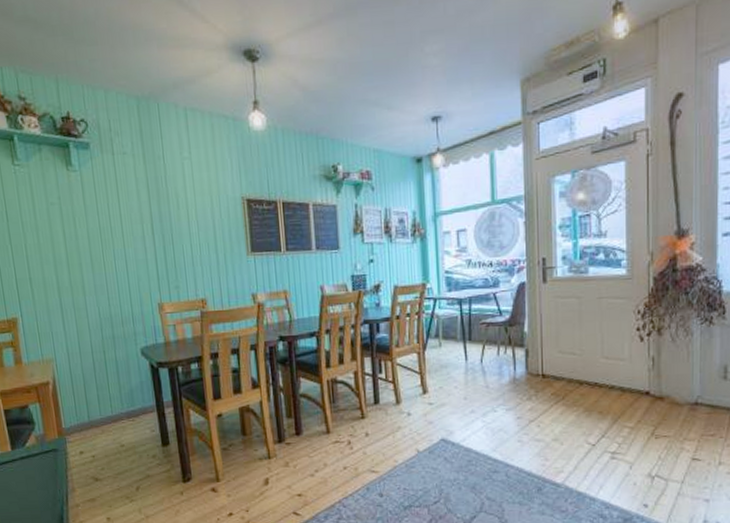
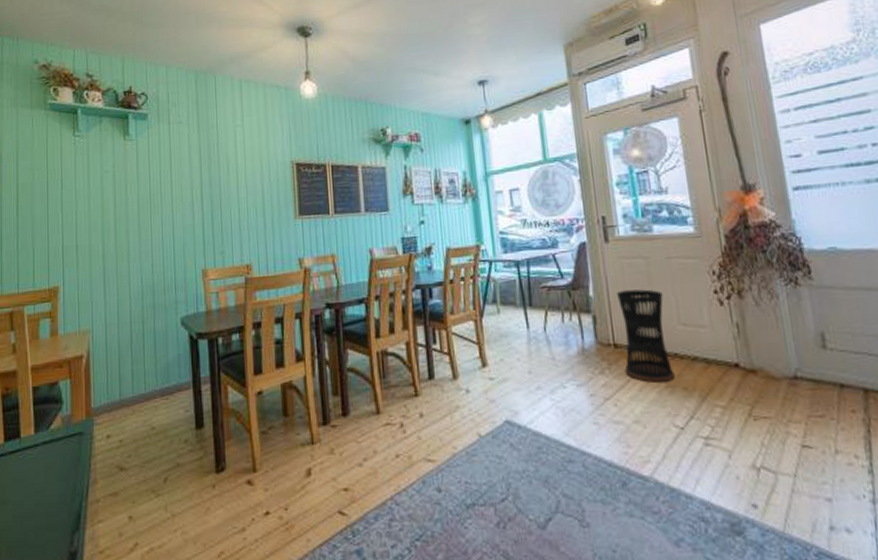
umbrella stand: none [549,326,593,407] -> present [617,289,675,383]

